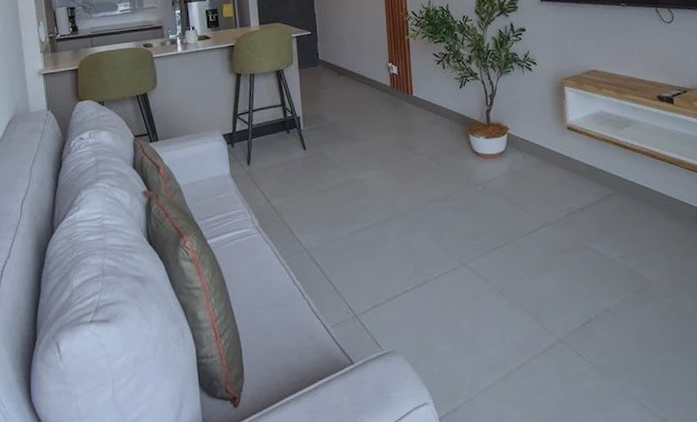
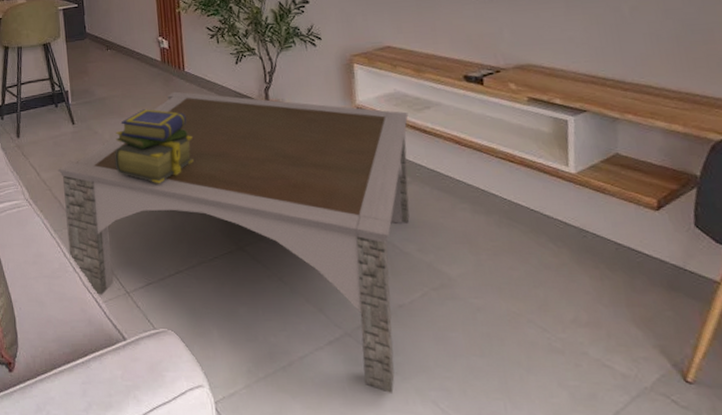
coffee table: none [288,115,614,395] -> present [58,91,410,395]
stack of books: none [344,133,421,206] -> present [114,109,194,184]

